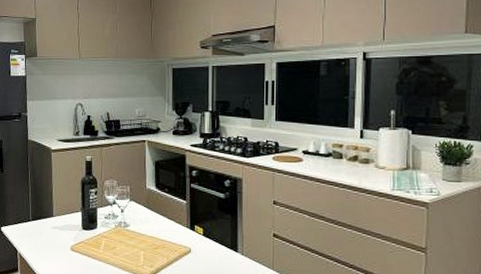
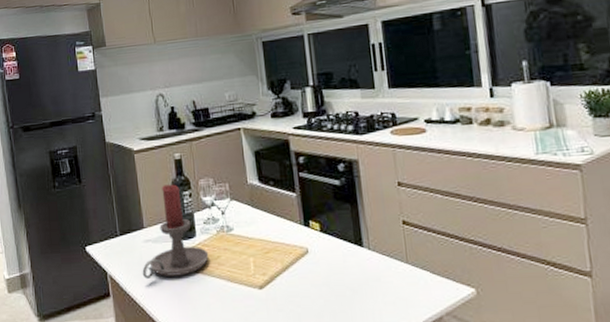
candle holder: none [47,181,106,261] -> present [142,184,209,280]

